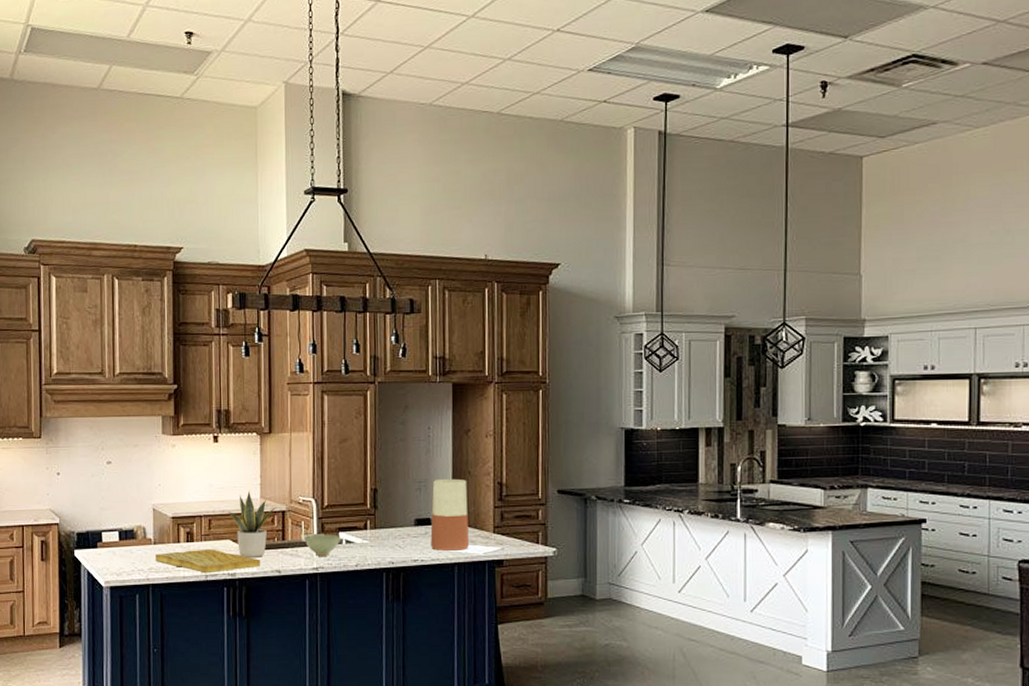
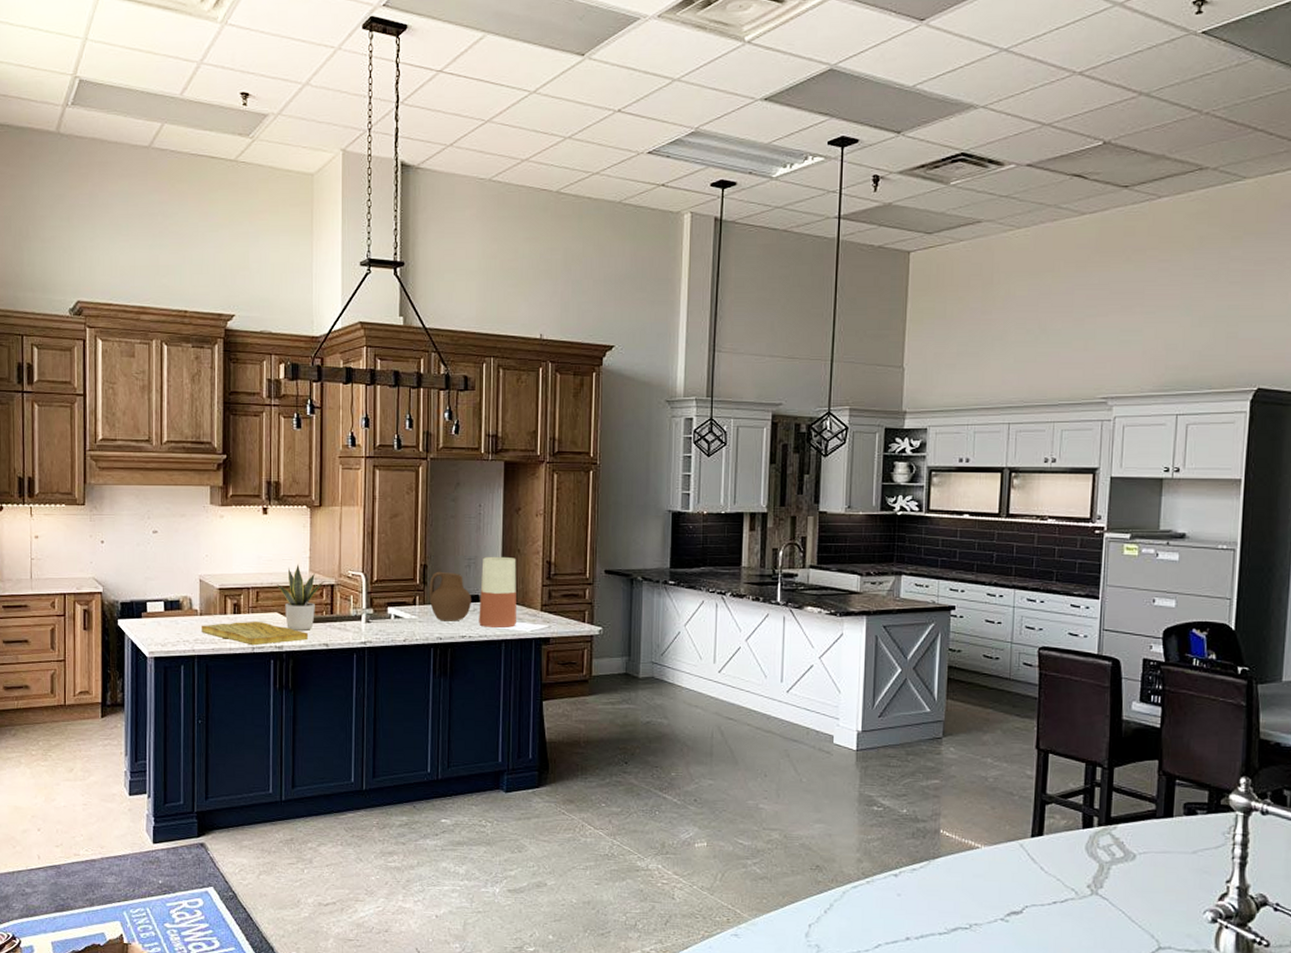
bowl: present [304,534,341,556] -> none [353,608,389,630]
ceramic pitcher: none [379,495,423,545] -> present [429,571,471,621]

